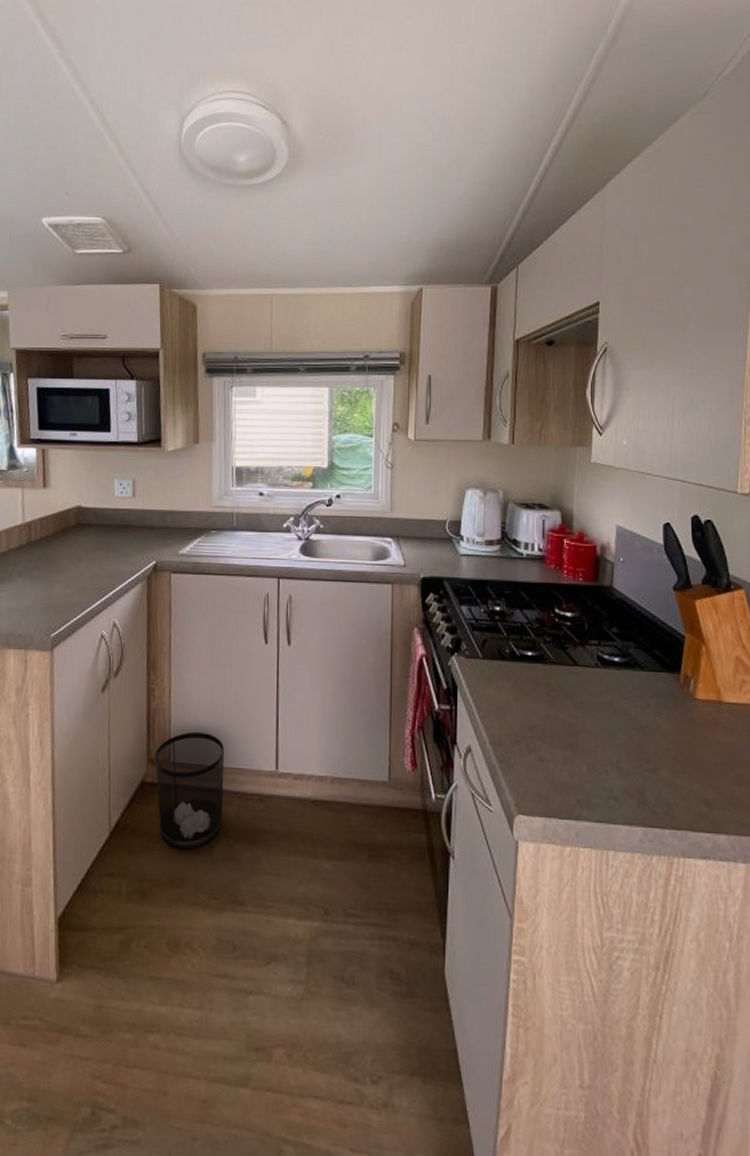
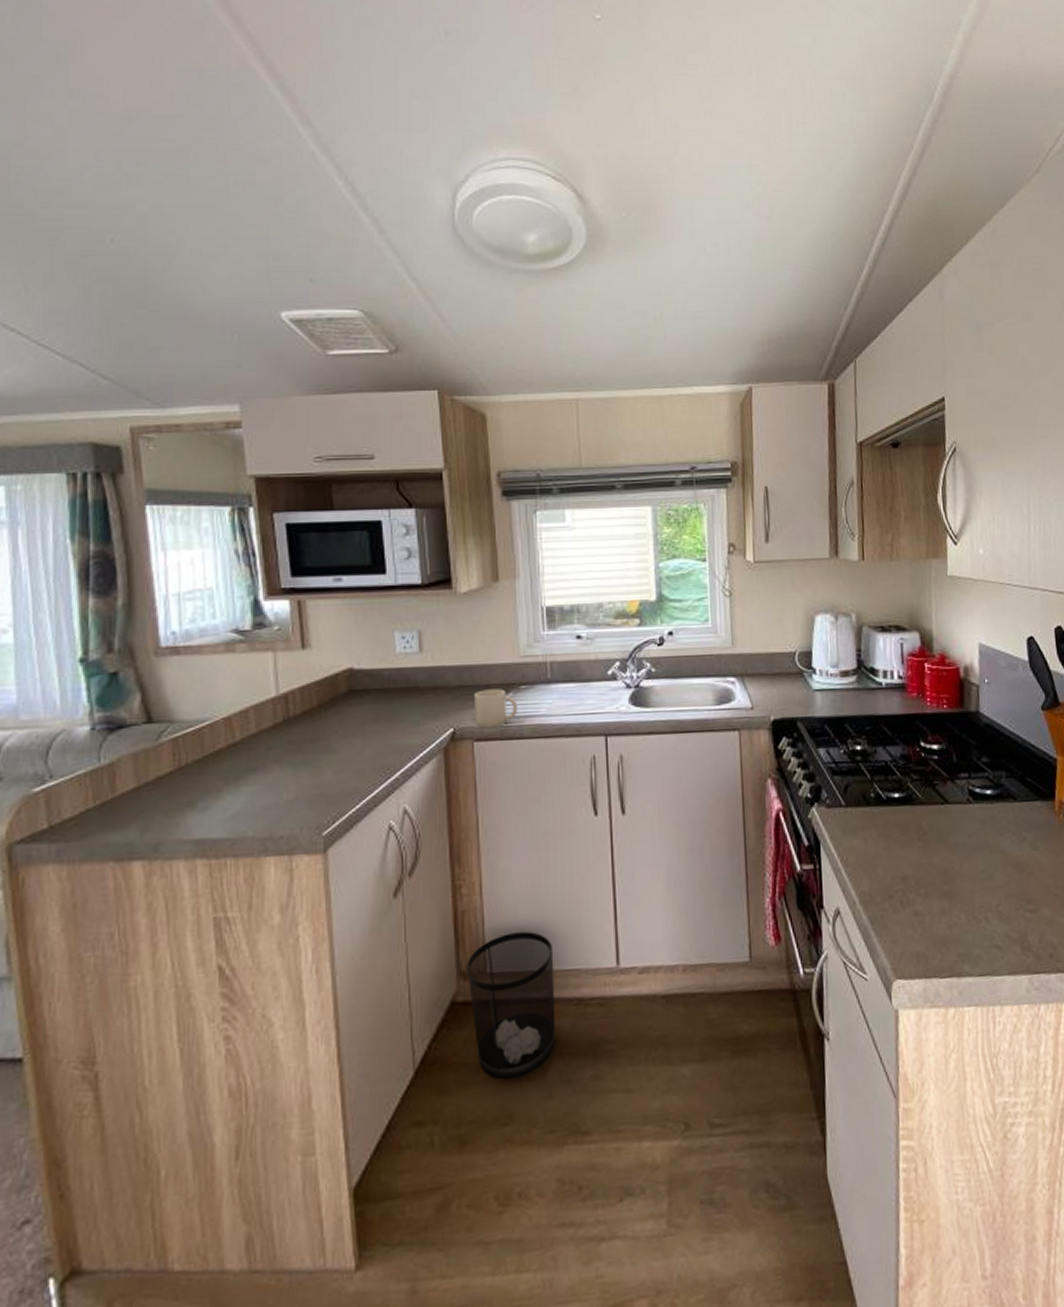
mug: none [173,531,208,564] -> present [474,689,518,729]

